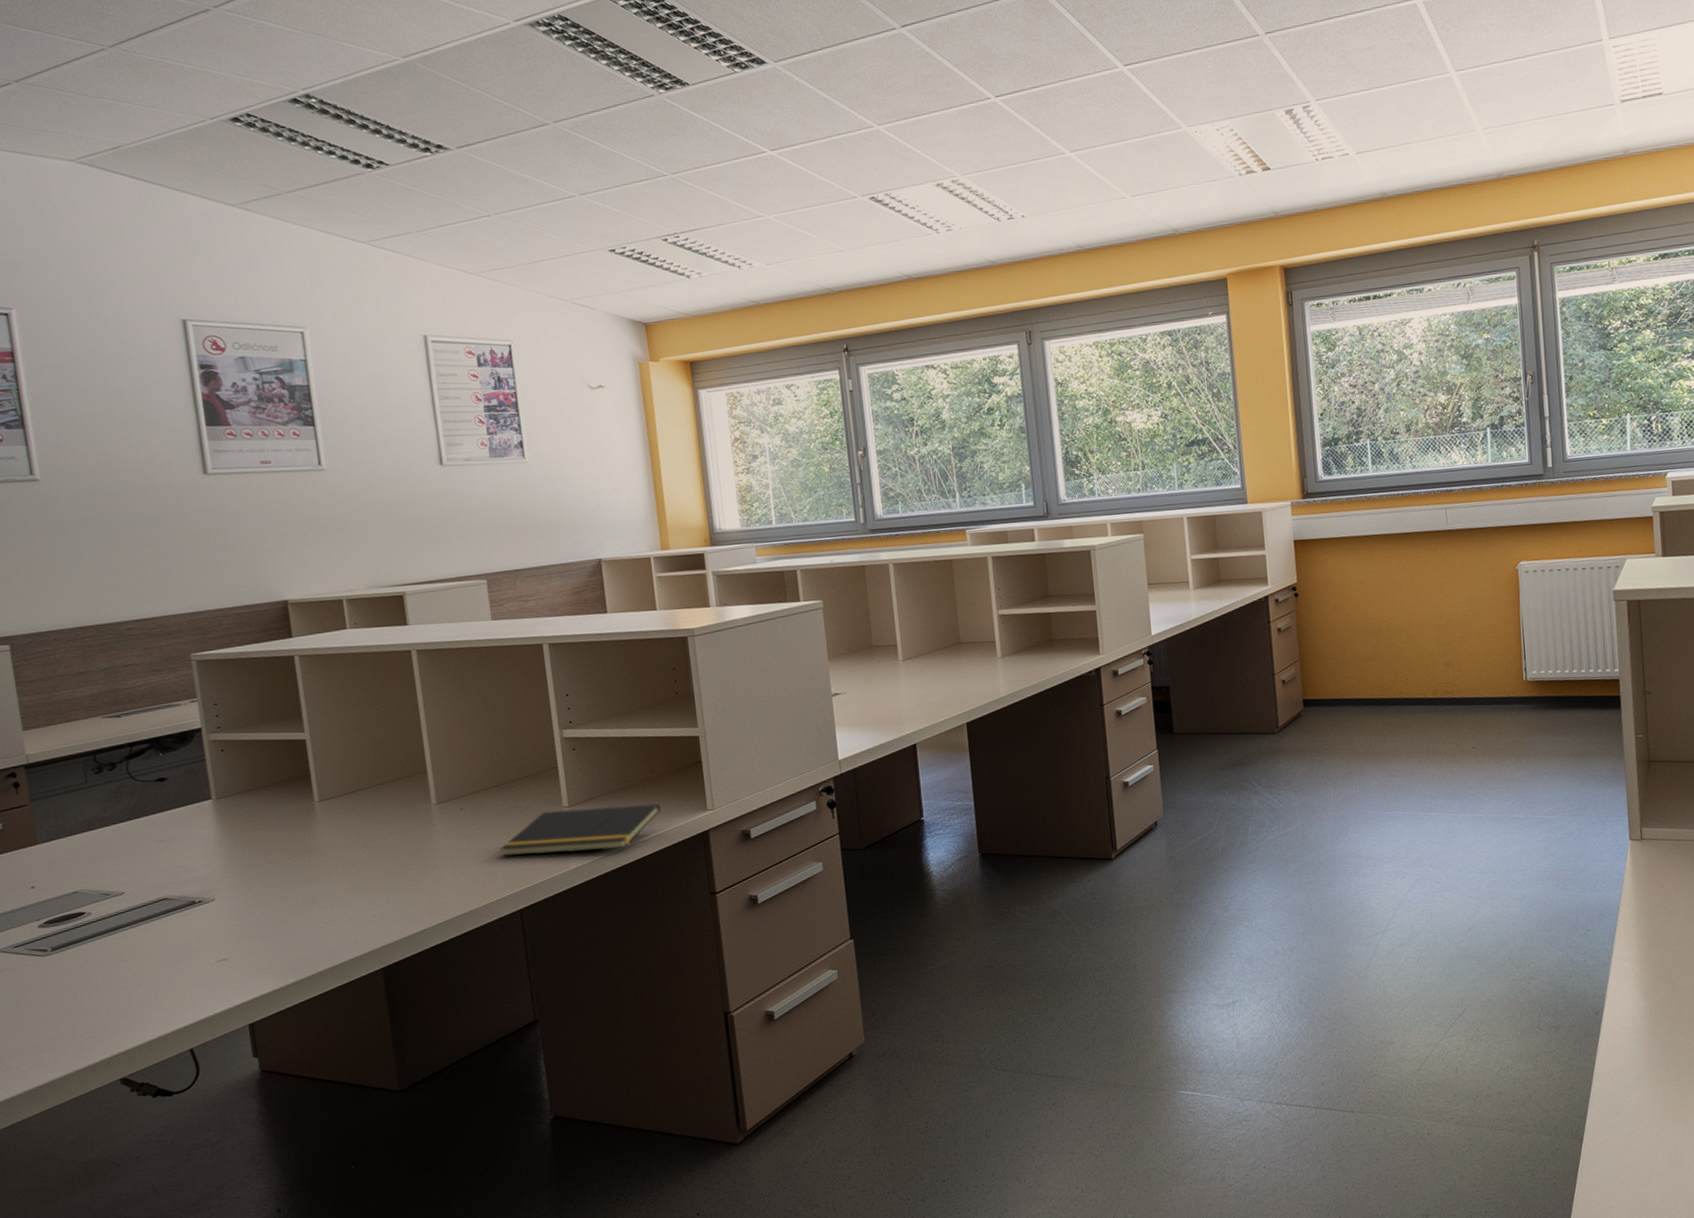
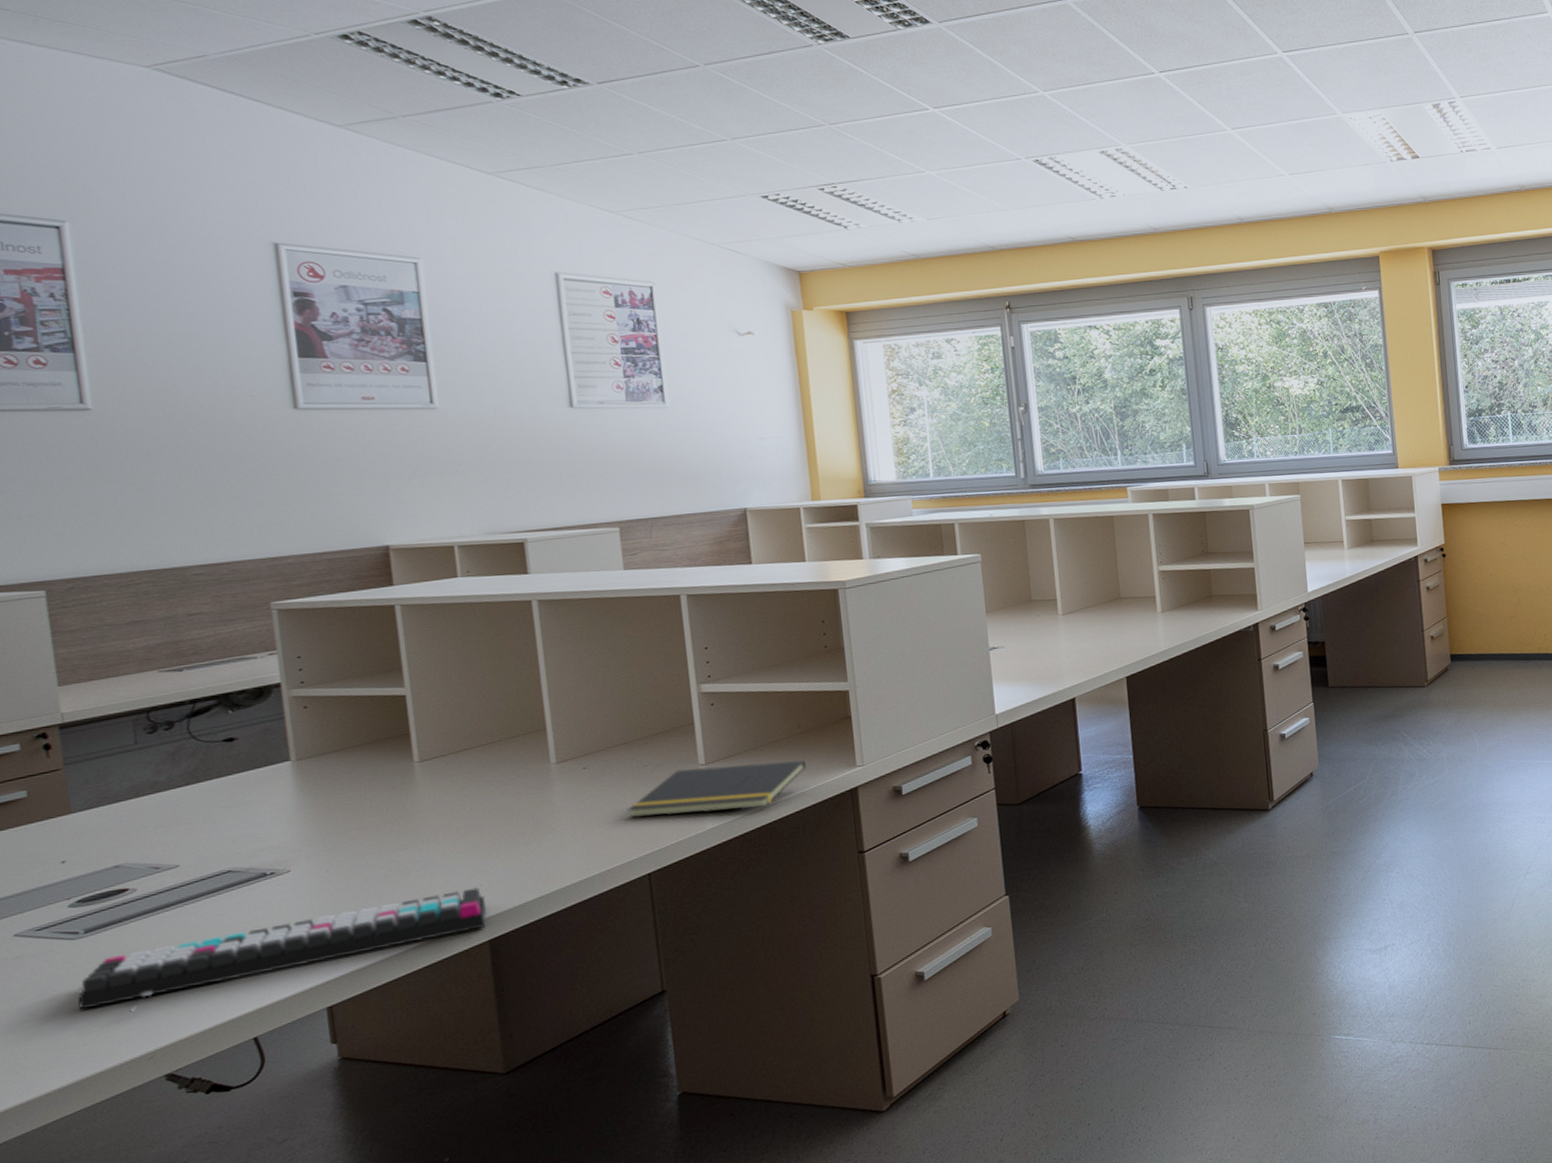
keyboard: none [48,919,380,1023] -> present [77,887,487,1013]

